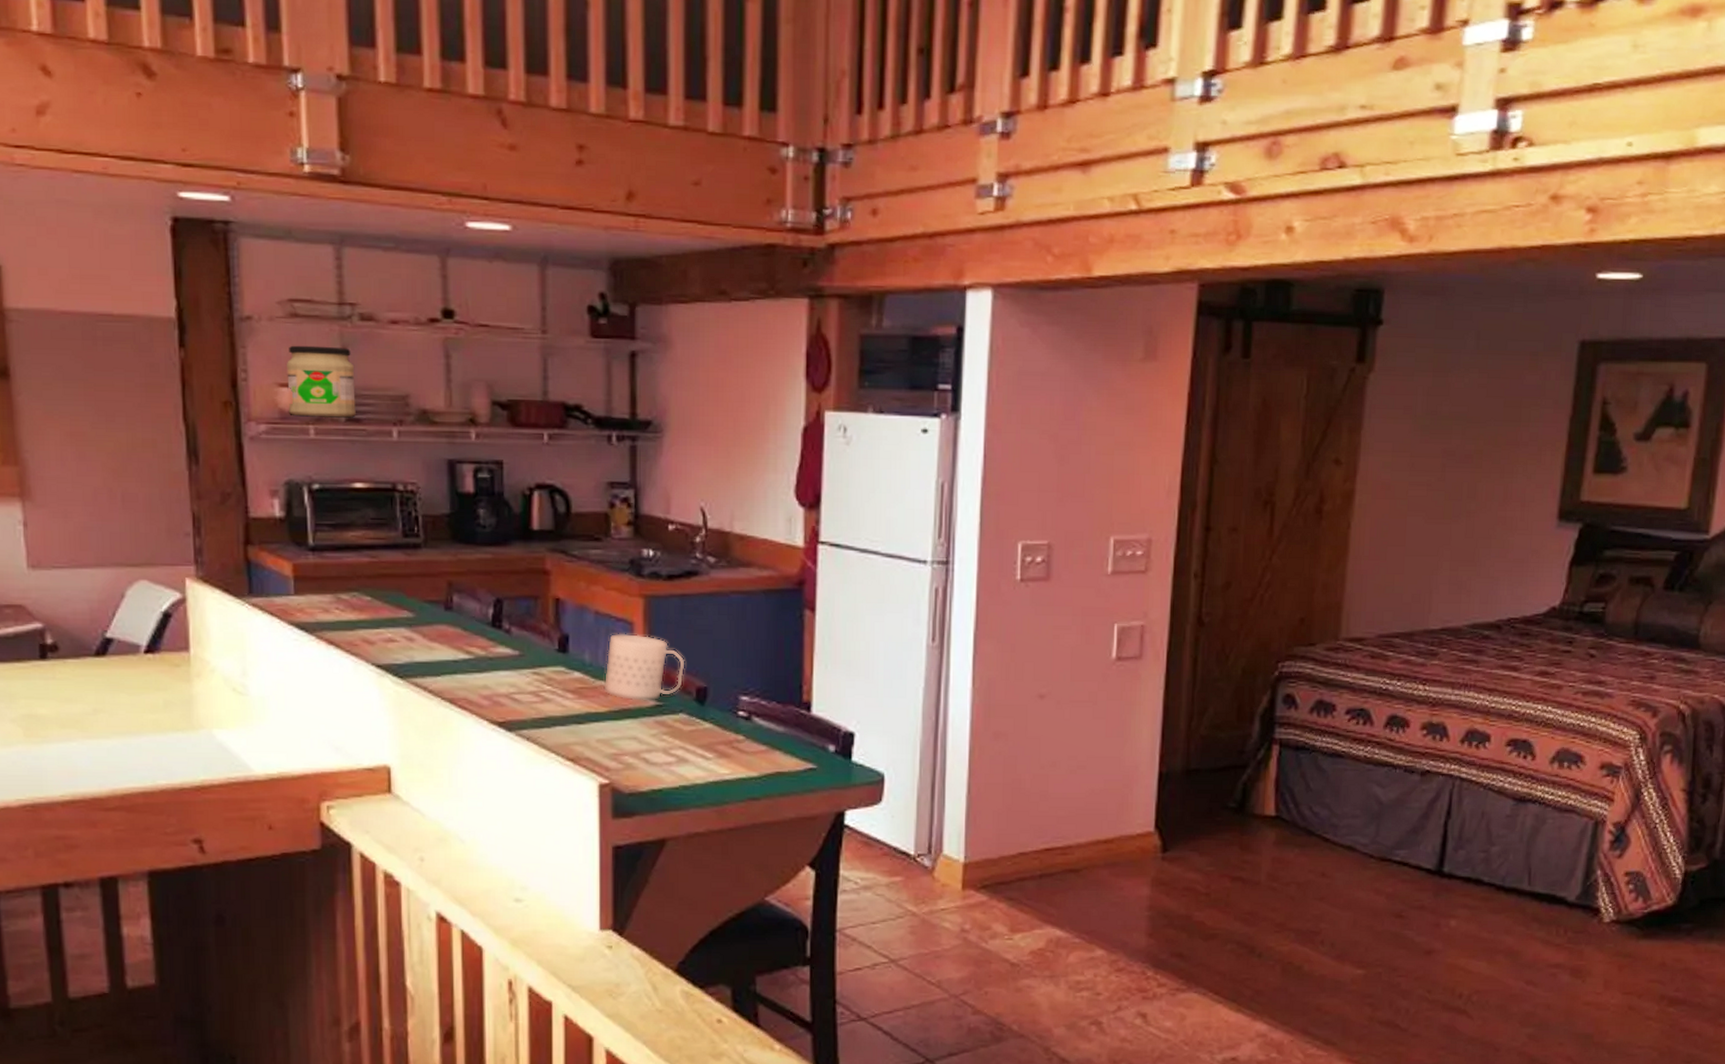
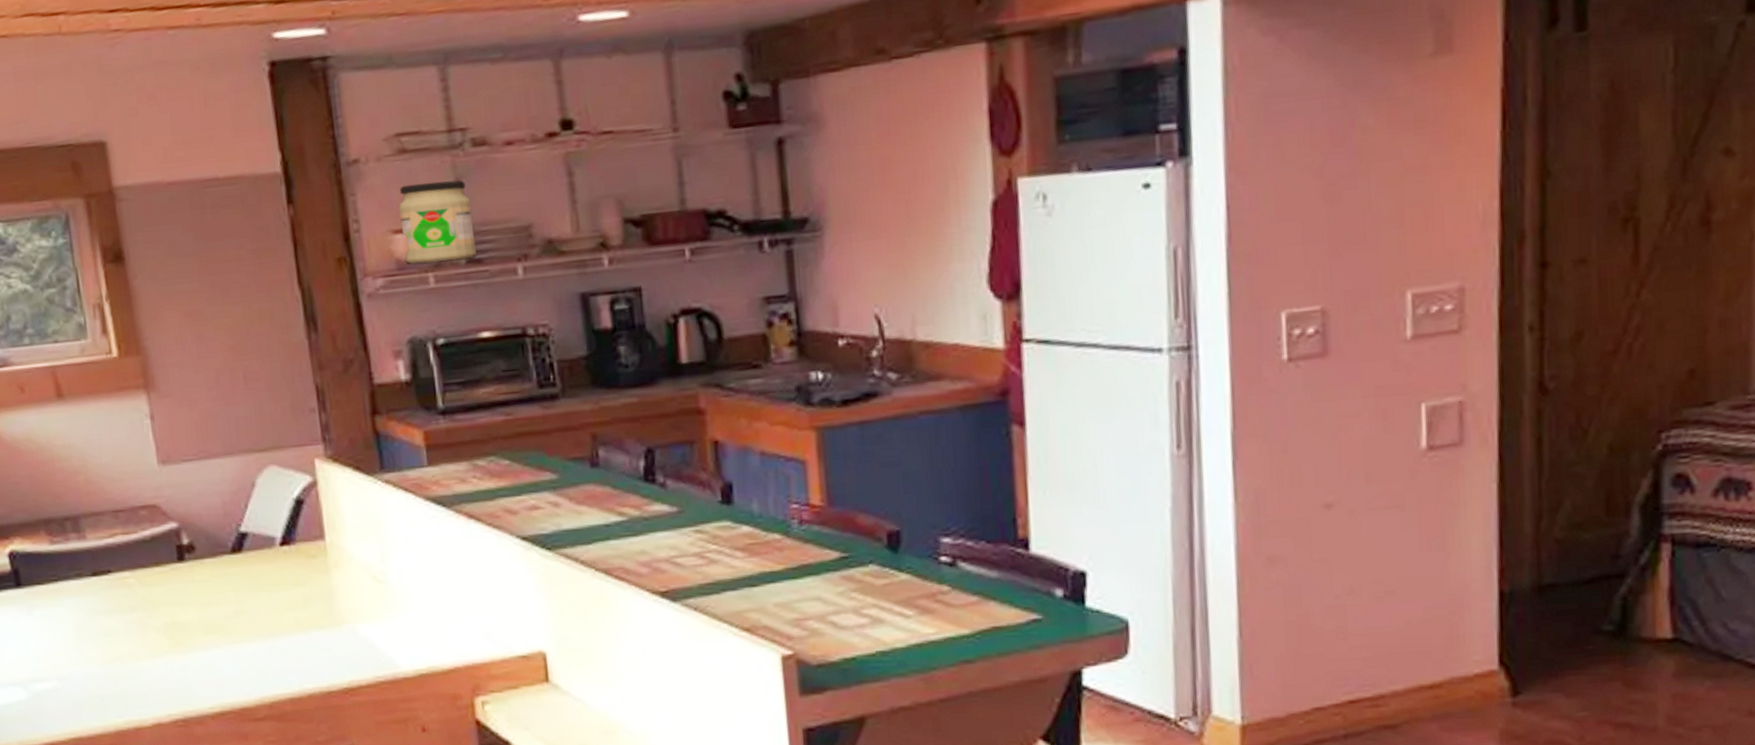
mug: present [603,633,685,702] -> none [777,474,872,555]

